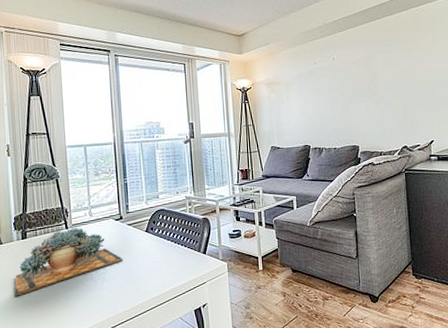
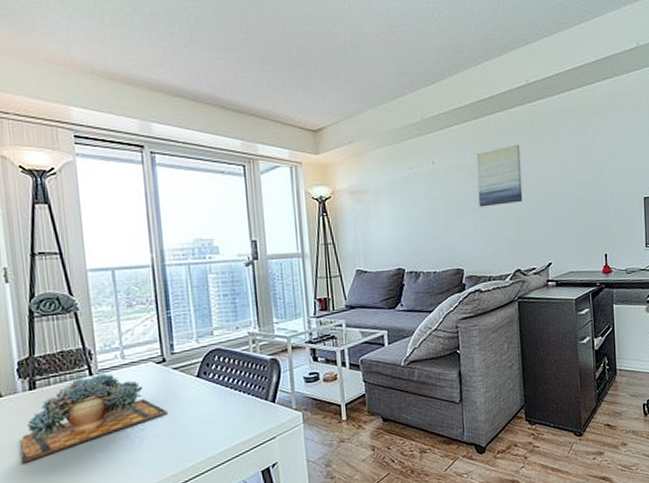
wall art: none [369,42,408,95] -> present [476,144,523,207]

